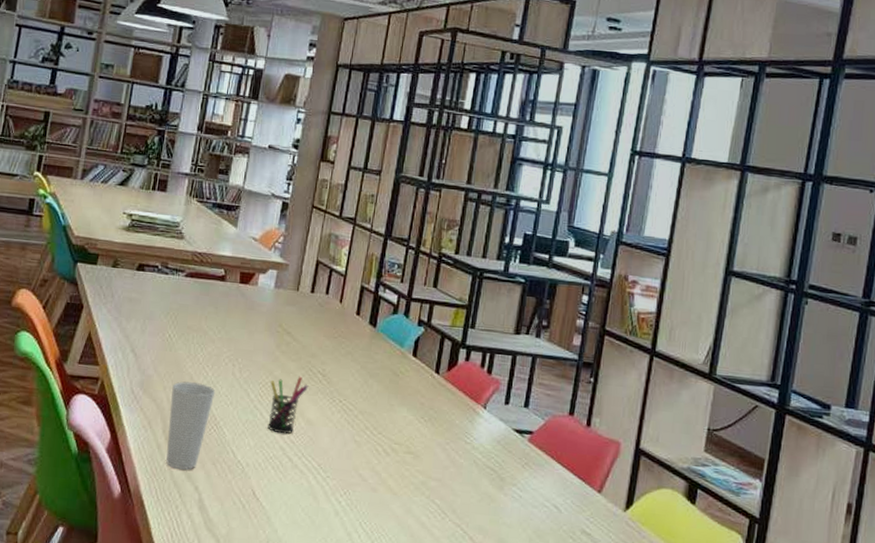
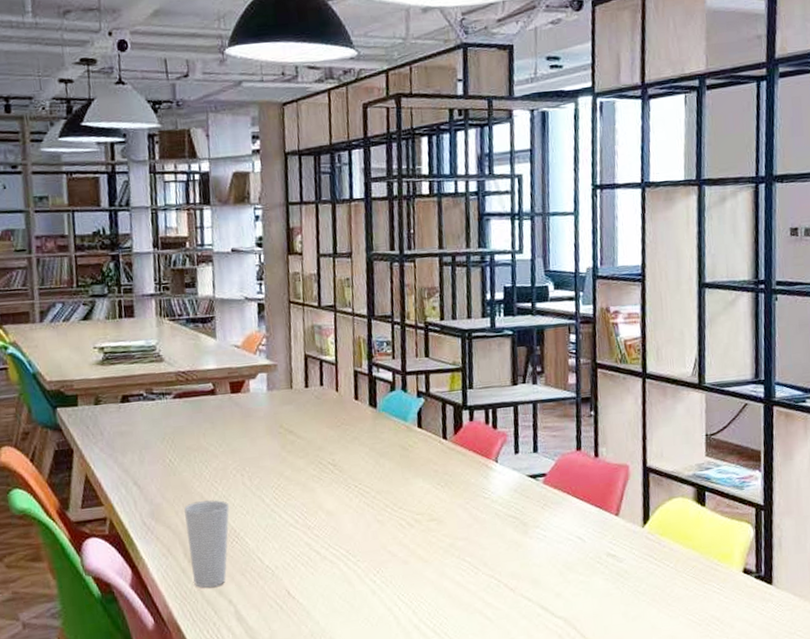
pen holder: present [268,376,308,434] -> none [282,471,321,531]

